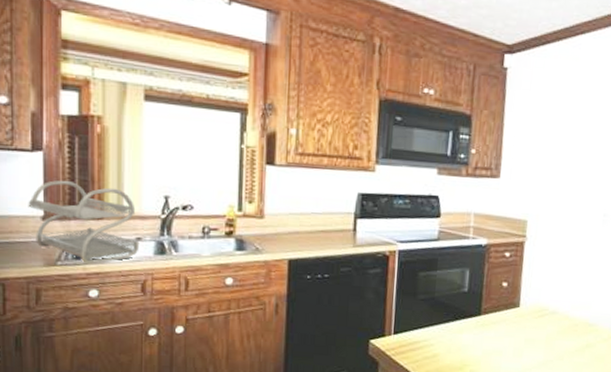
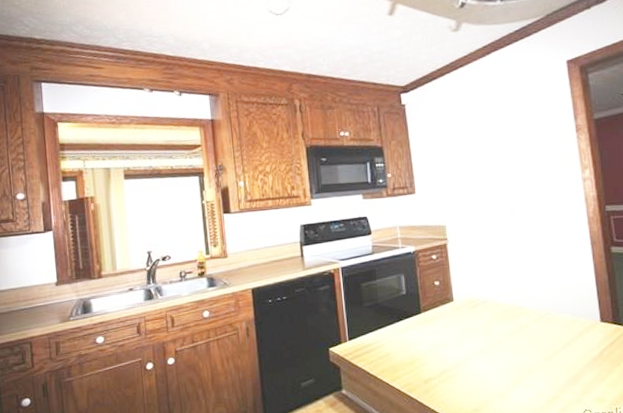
dish rack: present [28,180,140,265] -> none [44,251,132,317]

